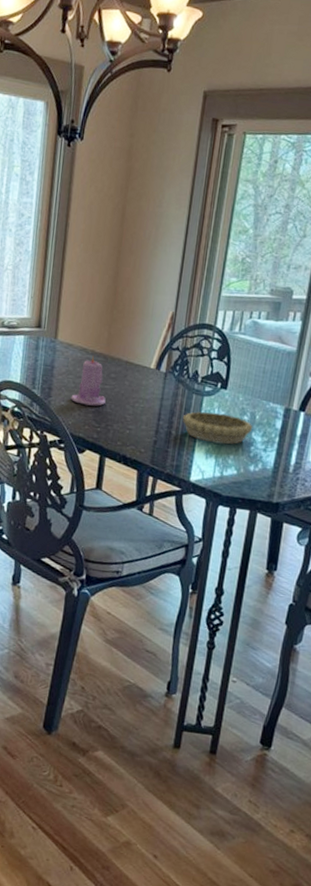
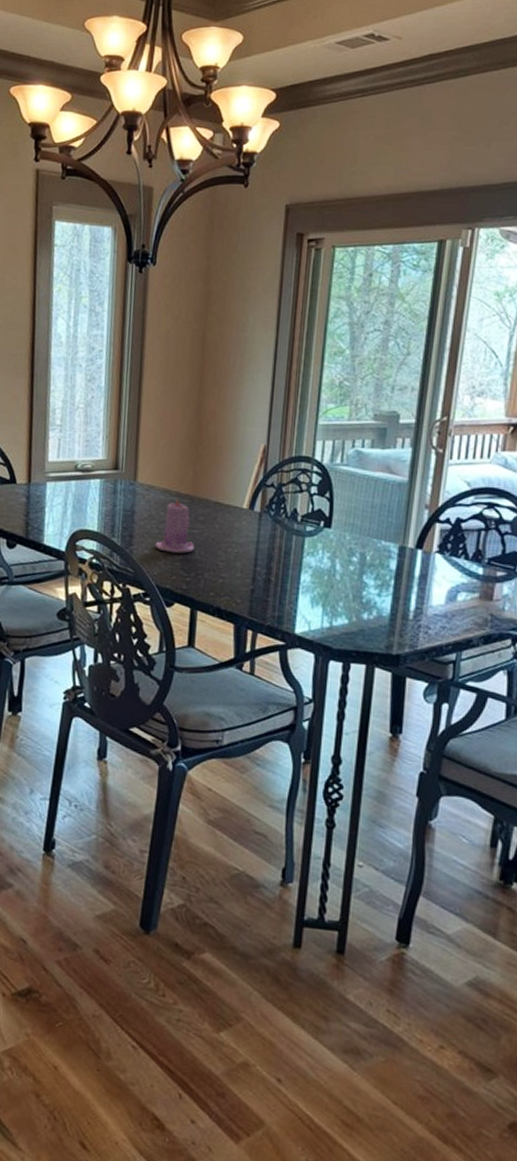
decorative bowl: present [182,411,253,445] -> none [282,554,364,590]

